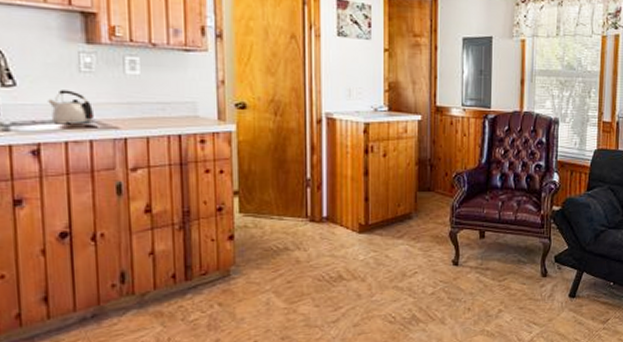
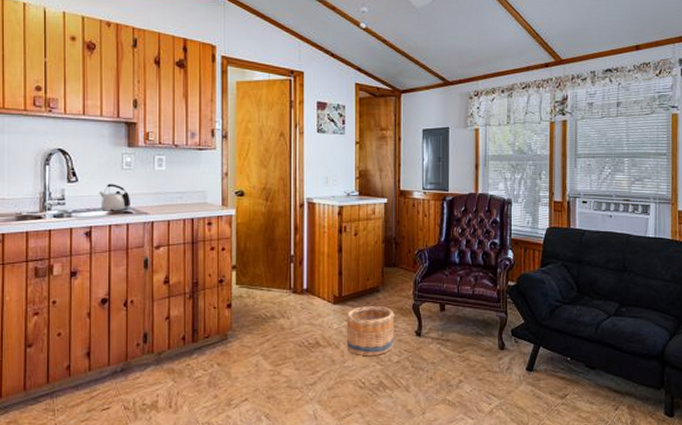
basket: none [374,233,429,289] -> present [346,305,395,357]

